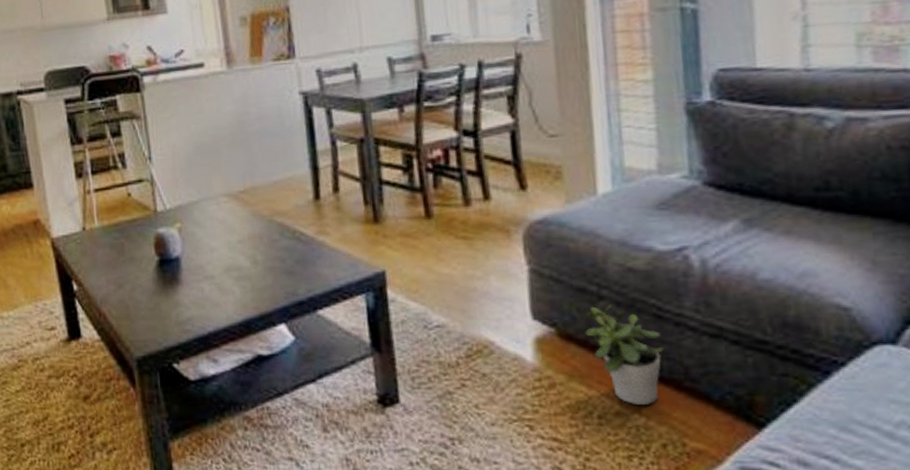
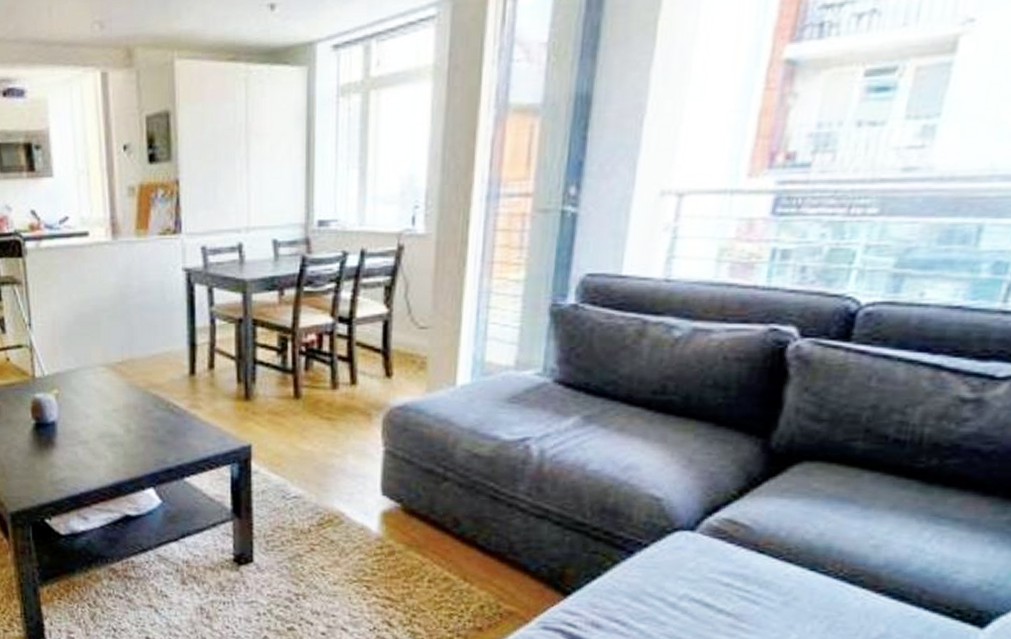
potted plant: present [585,304,664,406] -> none [427,485,494,574]

